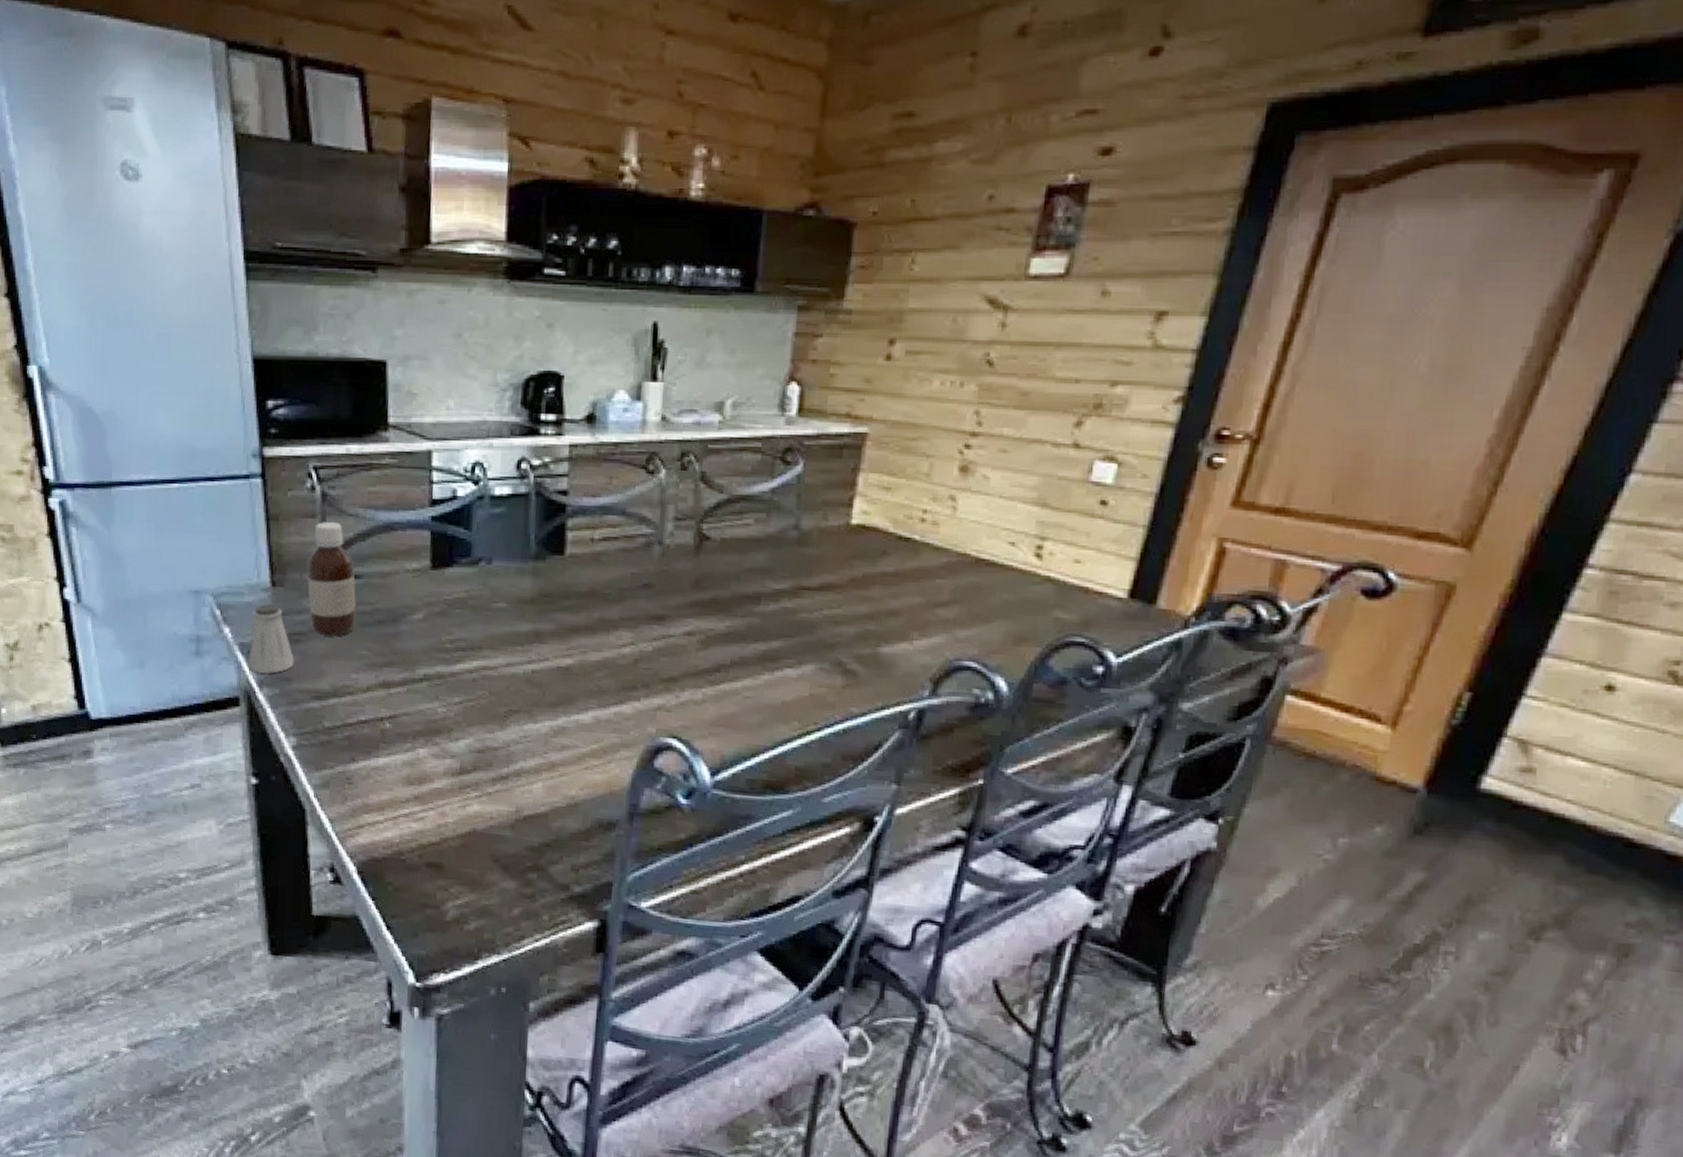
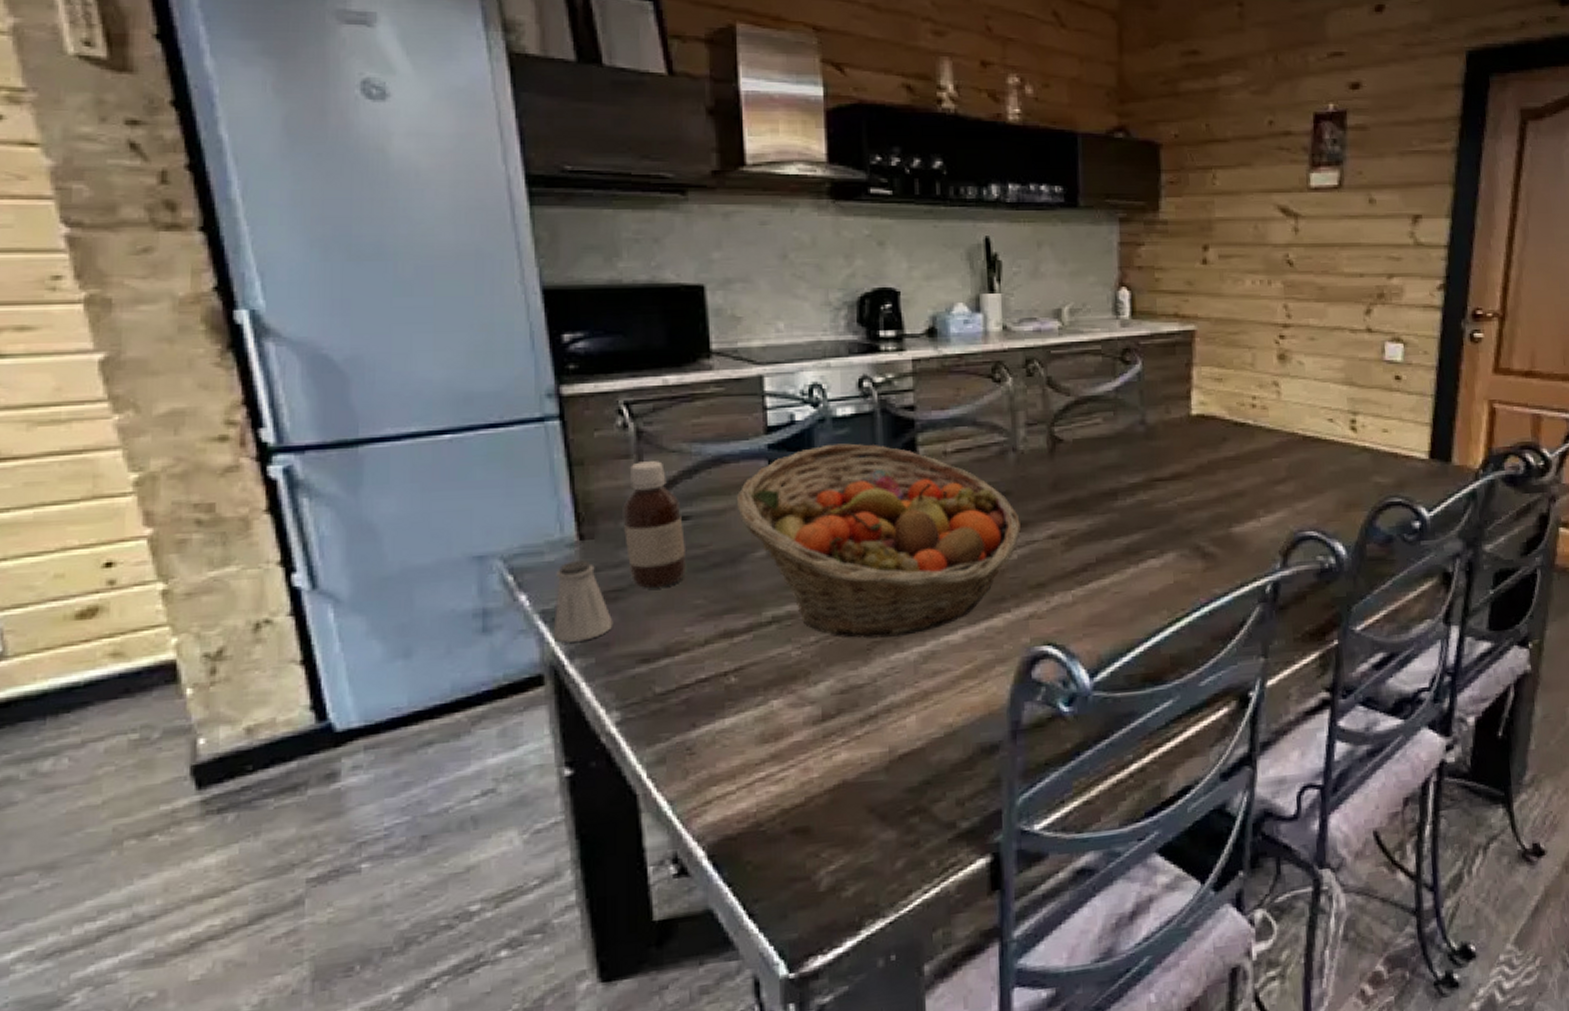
fruit basket: none [400,521,659,710] -> present [736,443,1021,639]

